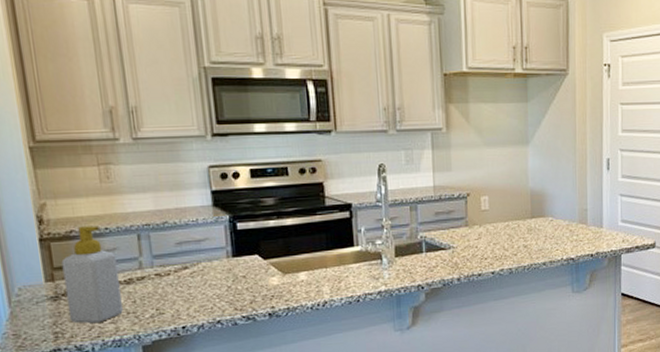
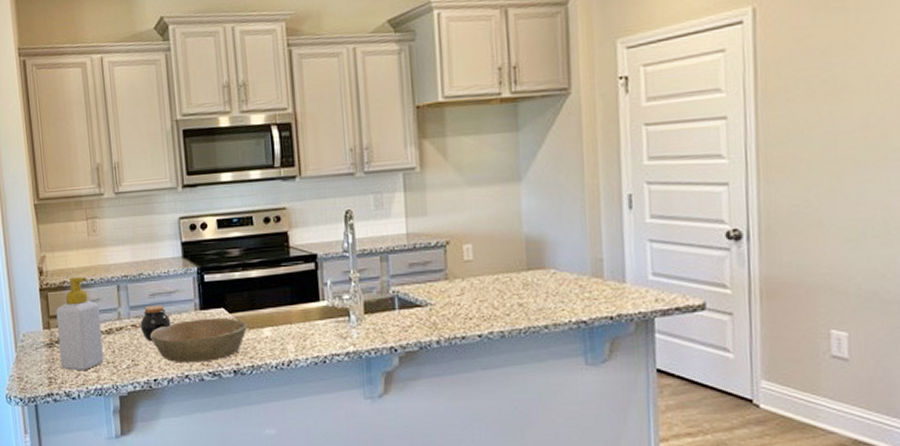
jar: none [165,253,201,290] -> present [140,305,171,341]
bowl: none [176,263,284,310] -> present [149,317,248,363]

